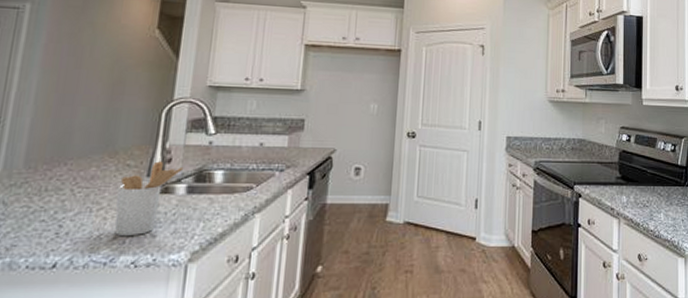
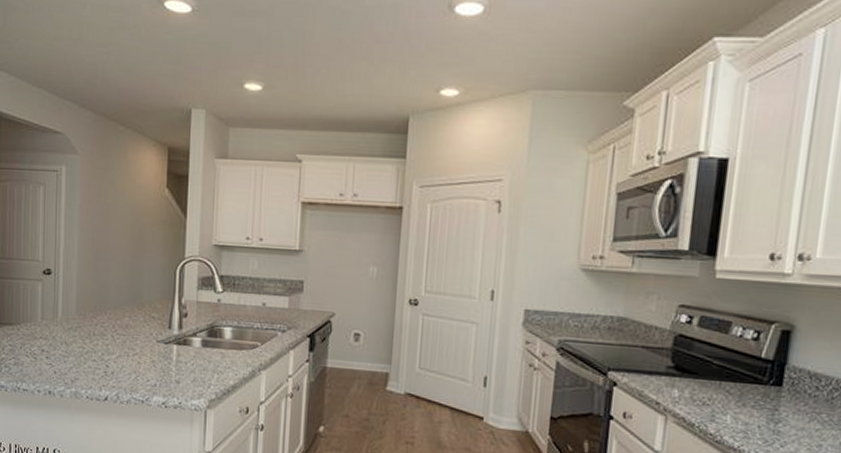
utensil holder: present [114,161,183,235] -> none [146,315,197,380]

